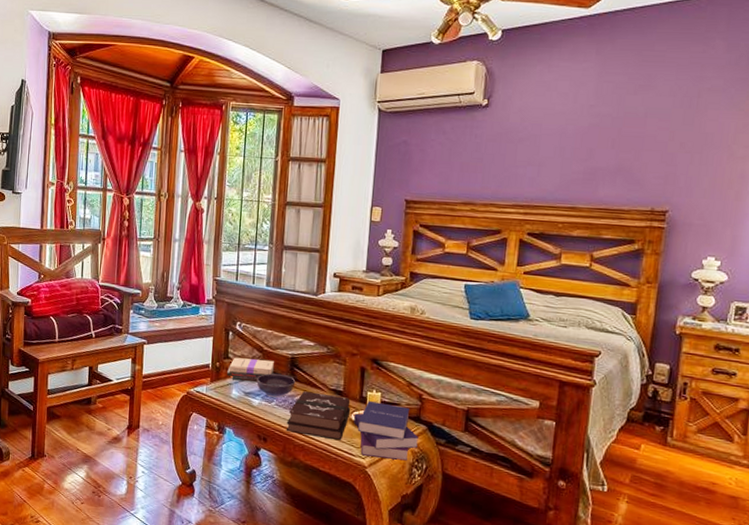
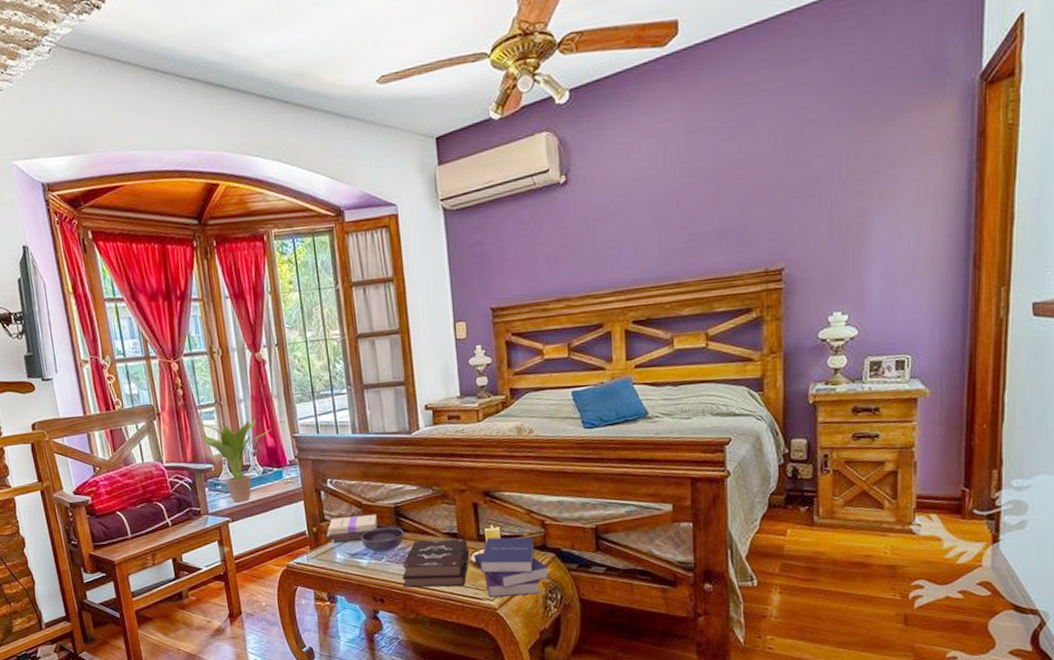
potted plant: none [131,248,197,329] -> present [191,418,271,503]

